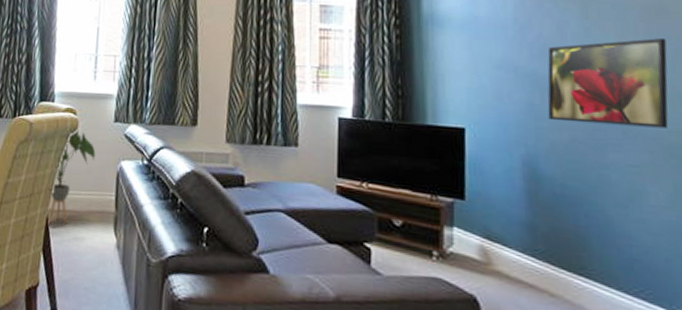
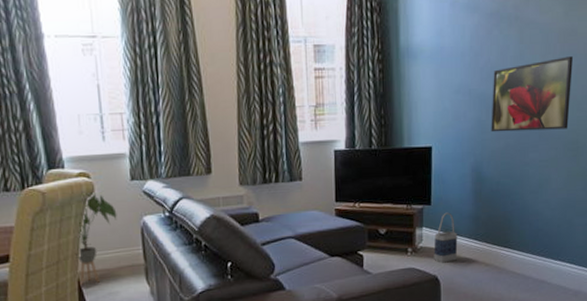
bag: none [470,212,506,281] -> present [434,212,458,263]

